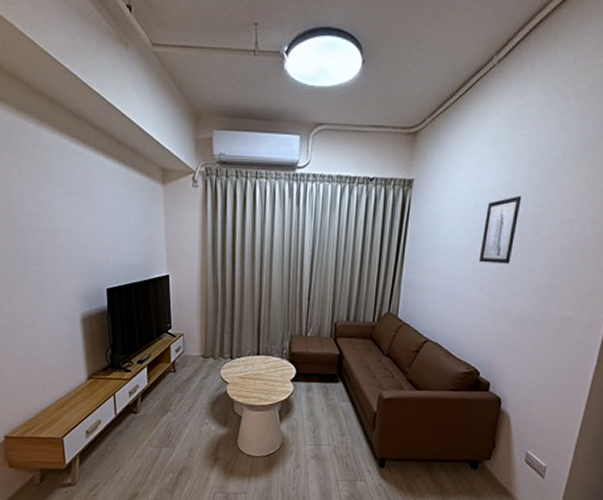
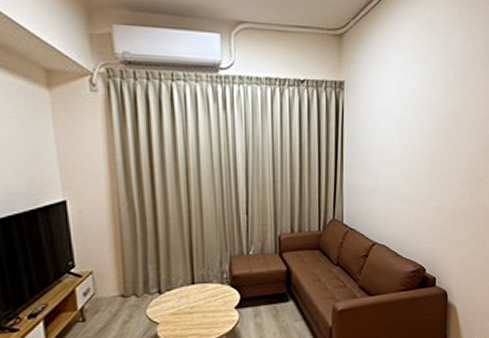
wall art: present [478,195,522,264] -> none [413,96,443,161]

